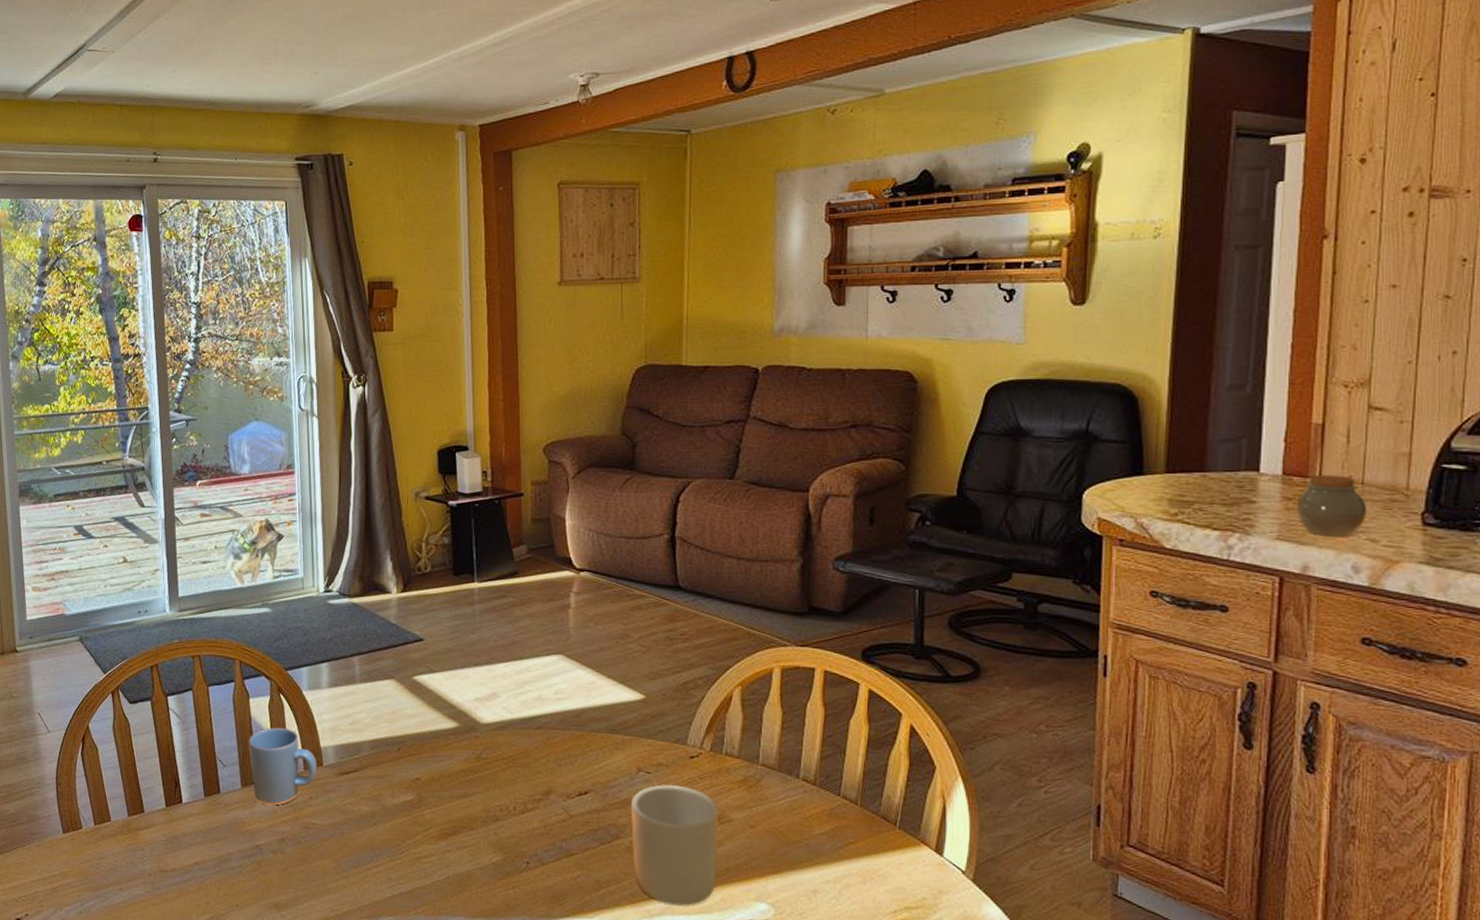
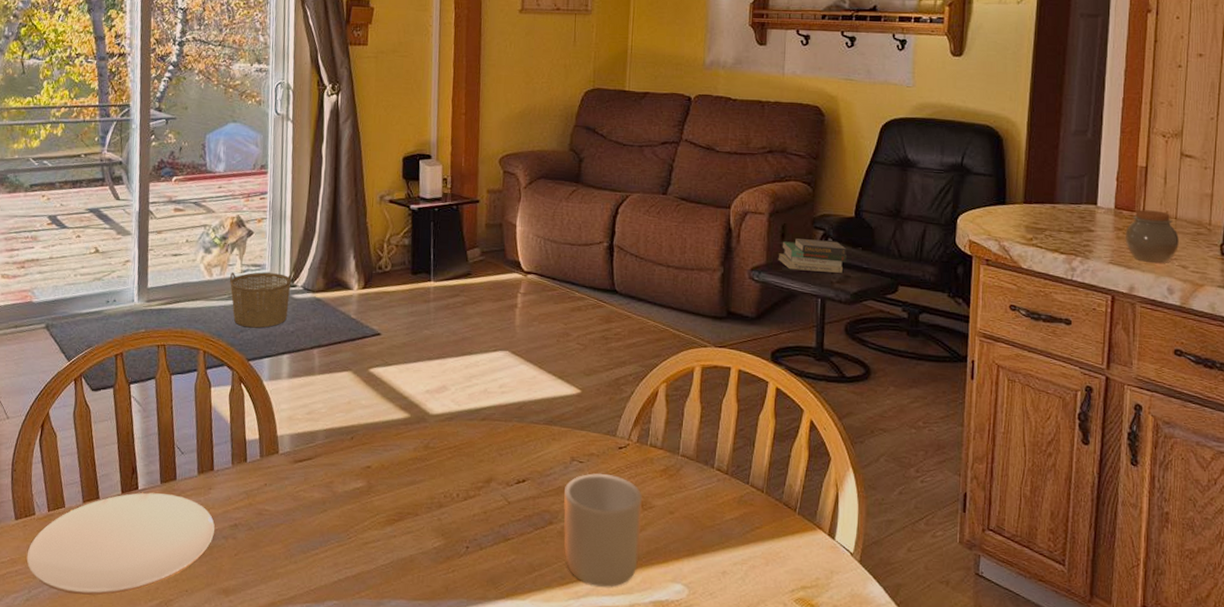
plate: none [77,806,262,909] -> present [26,492,215,596]
mug: present [248,728,318,806] -> none [207,416,274,492]
basket: none [261,577,326,636] -> present [229,272,292,328]
books: none [866,523,949,560] -> present [778,238,847,273]

